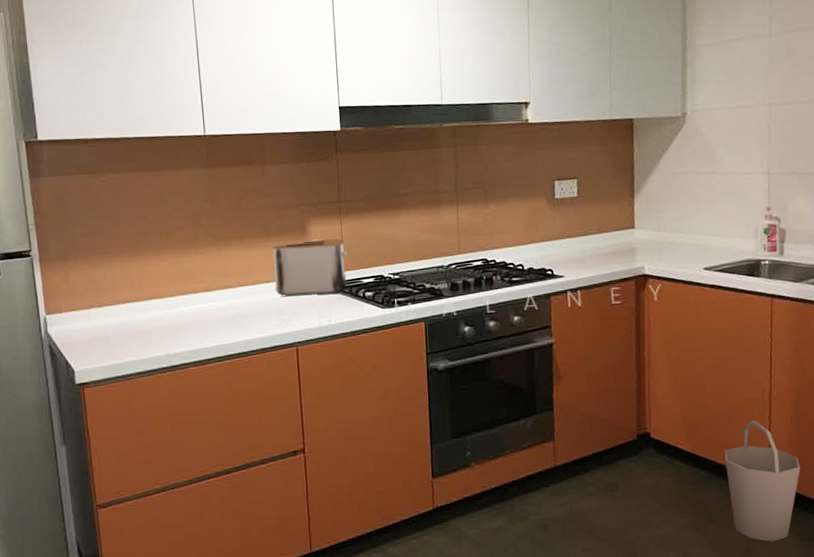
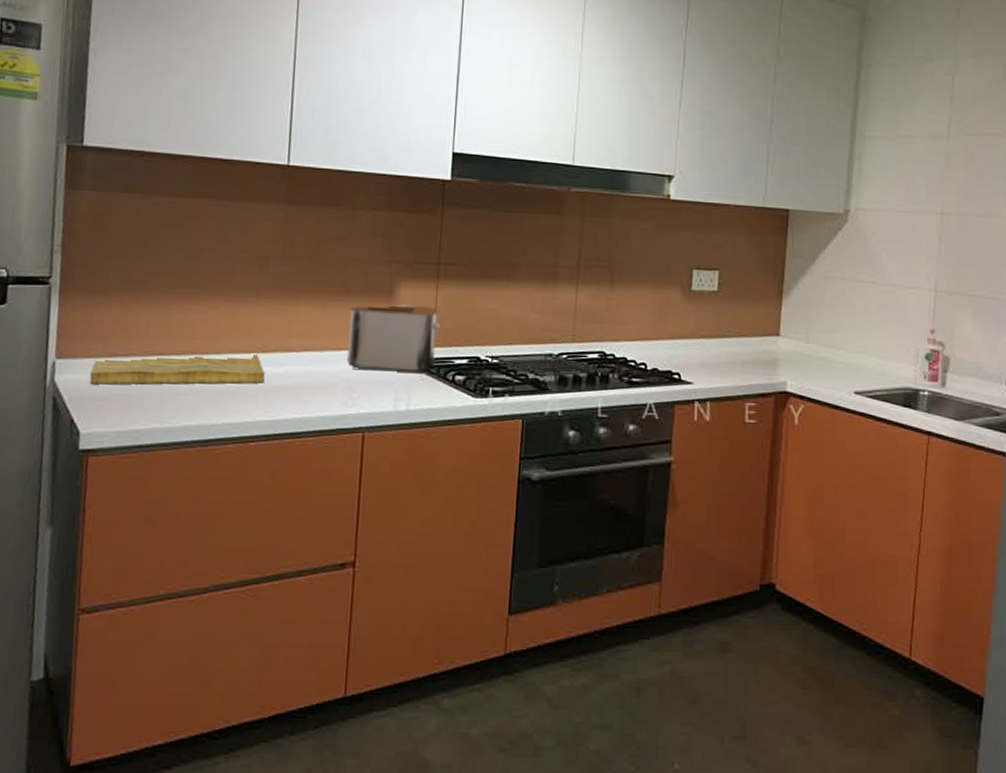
cutting board: none [74,293,212,332] -> present [89,354,265,385]
bucket: present [725,420,801,542] -> none [861,581,947,735]

